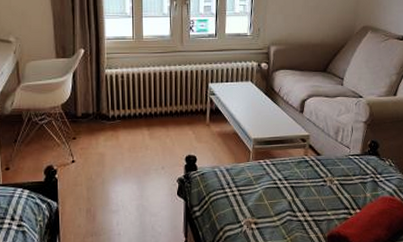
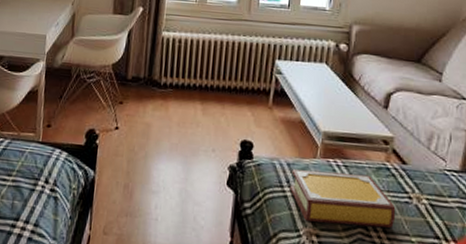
book: none [230,168,315,214] -> present [289,169,396,228]

